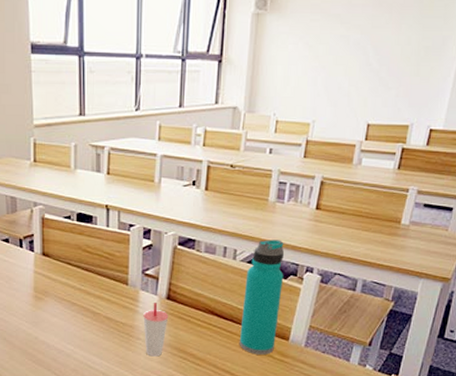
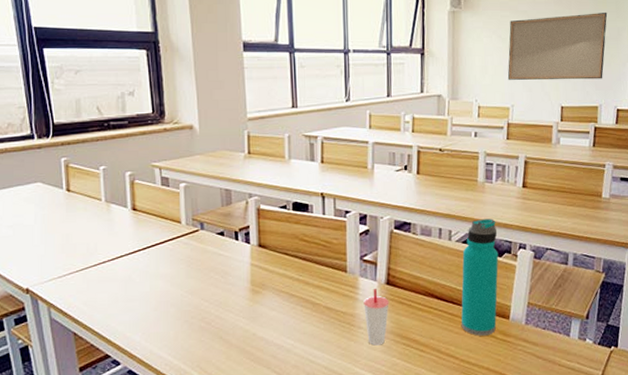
wall art: none [311,18,433,95] -> present [507,13,608,80]

